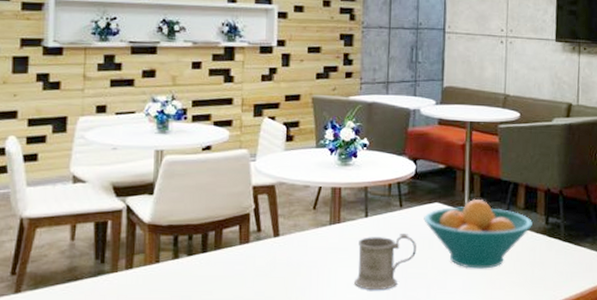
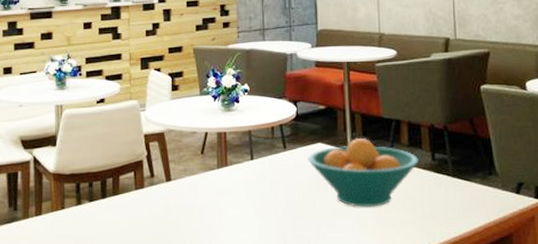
mug: present [353,234,416,291] -> none [244,175,303,231]

